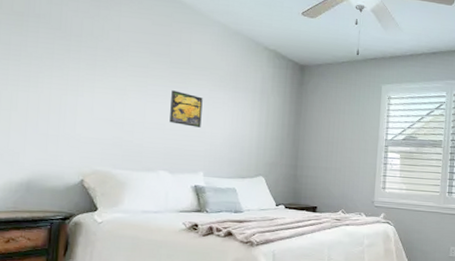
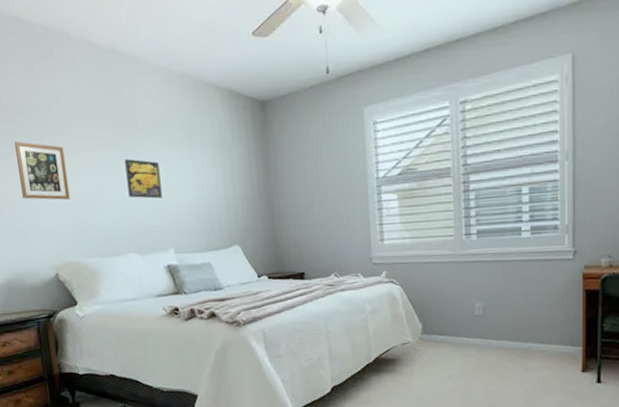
picture frame: none [63,57,115,116] -> present [15,141,70,200]

